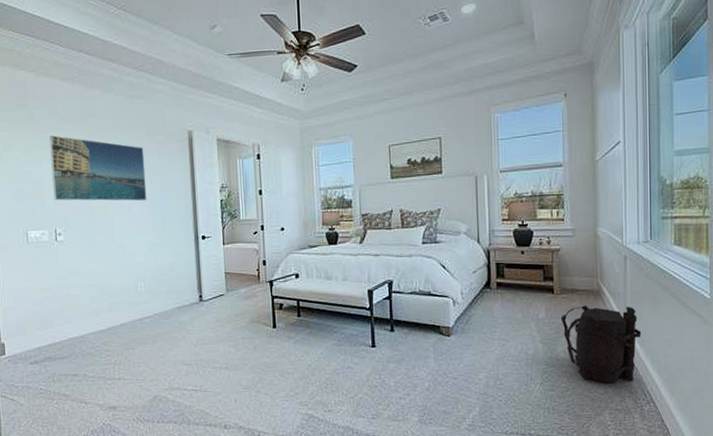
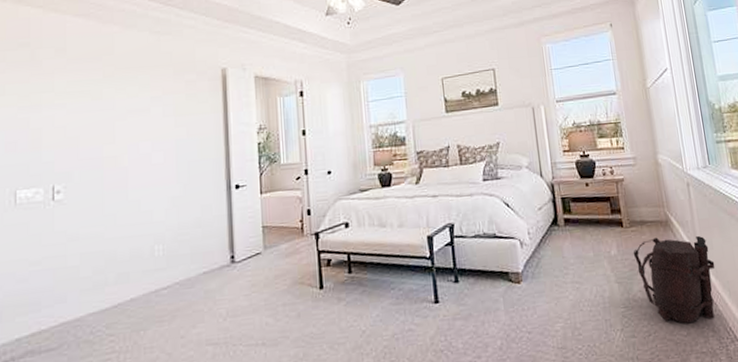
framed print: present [49,135,147,201] -> none [54,76,171,152]

